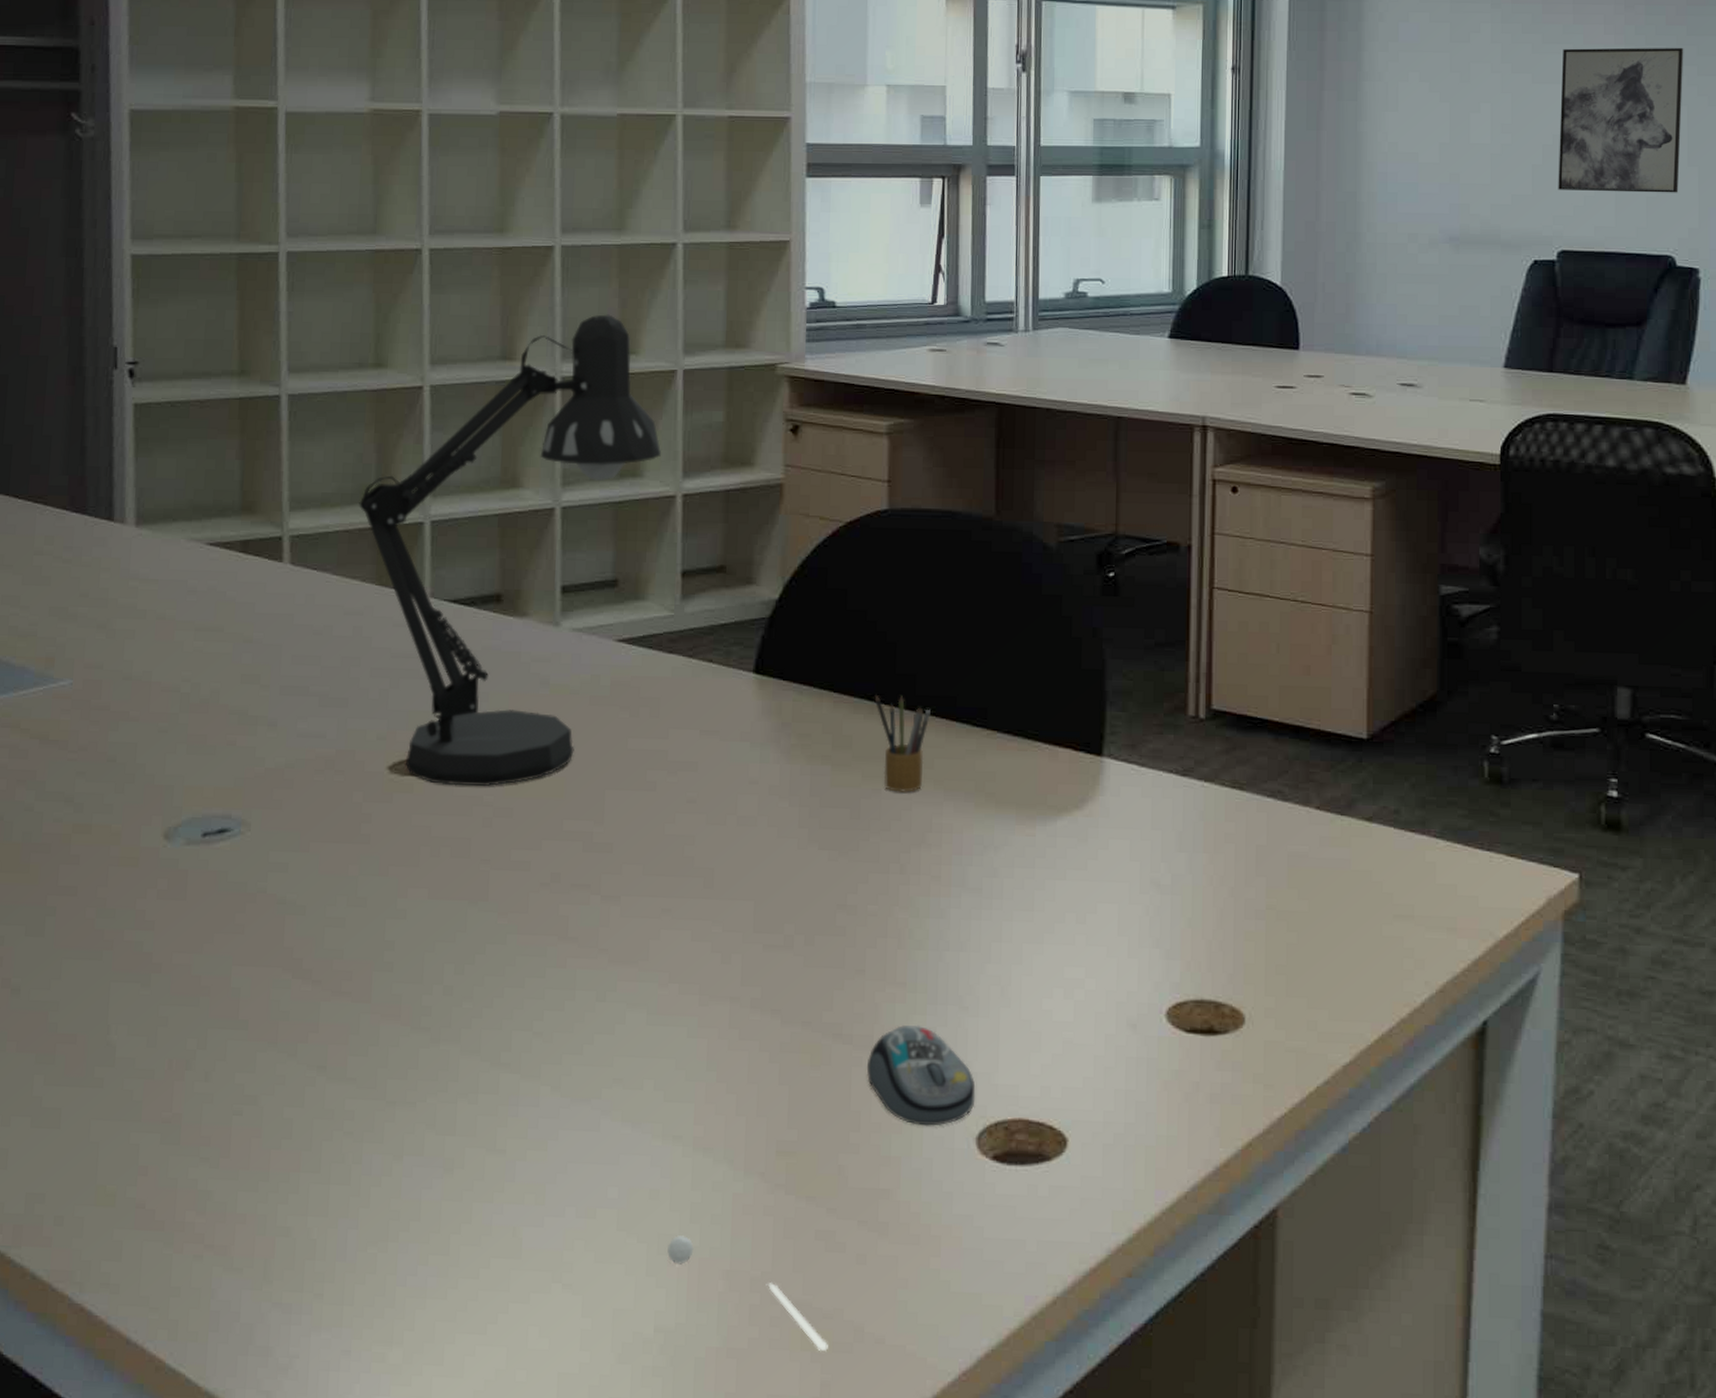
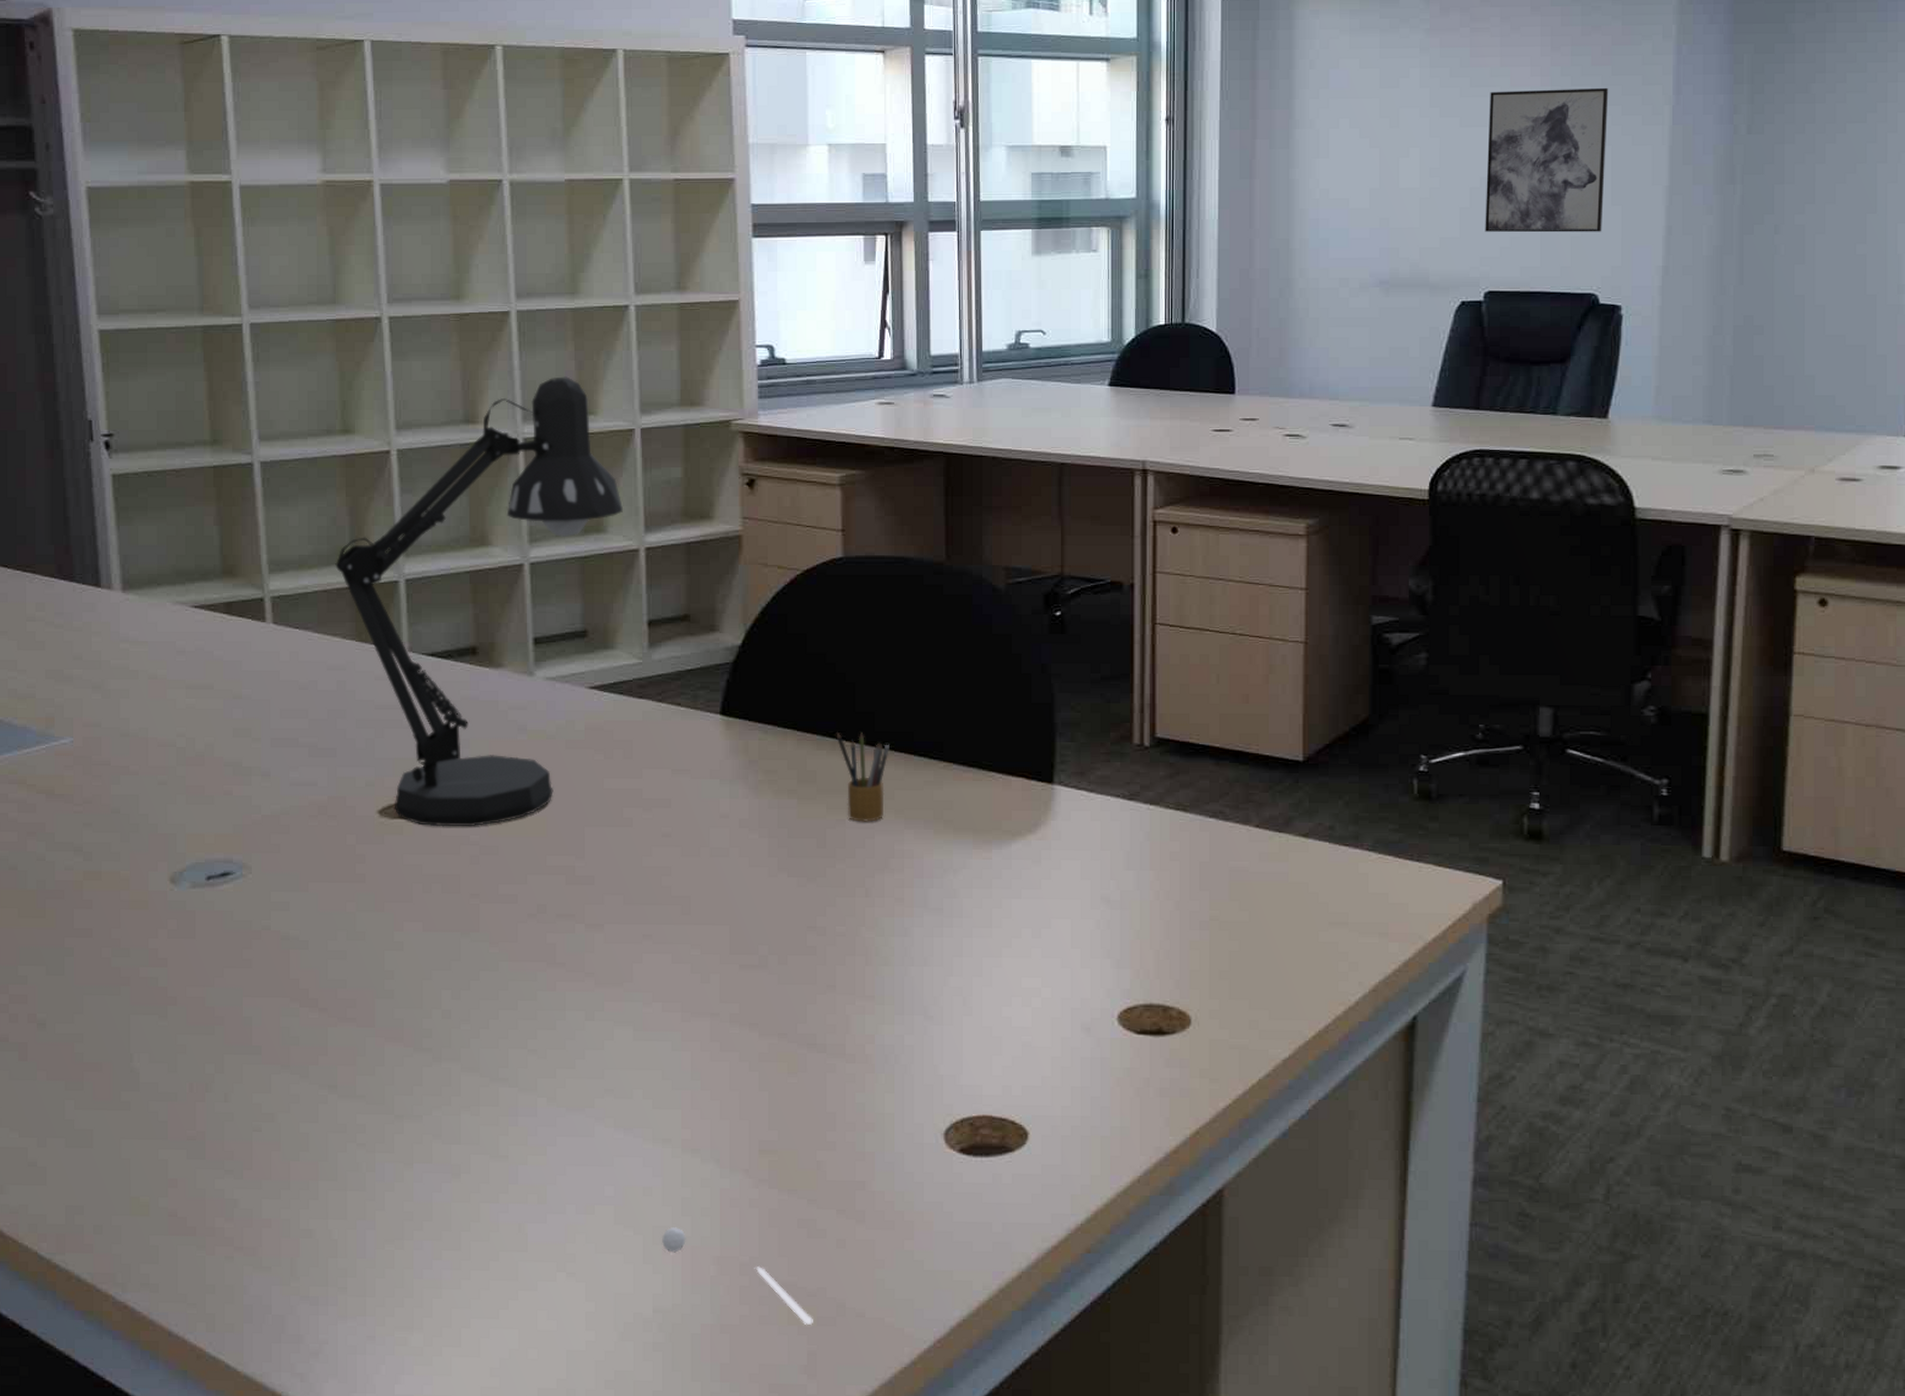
computer mouse: present [866,1025,976,1126] -> none [840,1033,942,1124]

